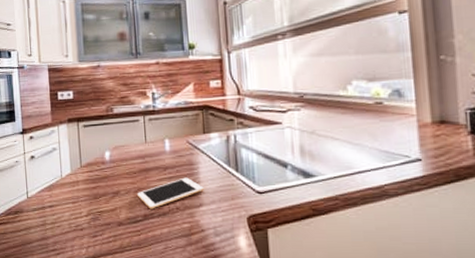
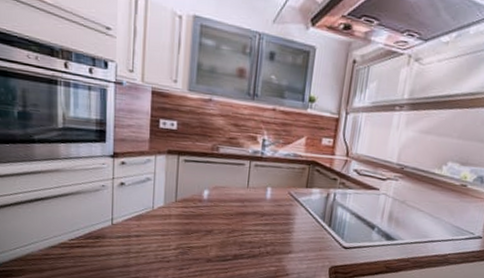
cell phone: present [138,177,204,209] -> none [231,225,296,251]

